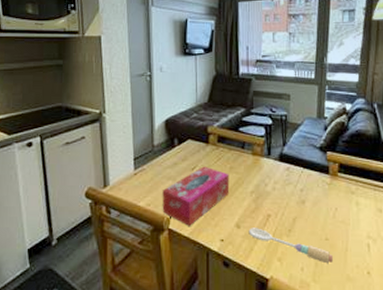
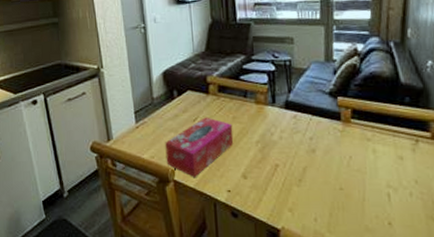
spoon: present [248,228,333,264] -> none [256,178,349,214]

